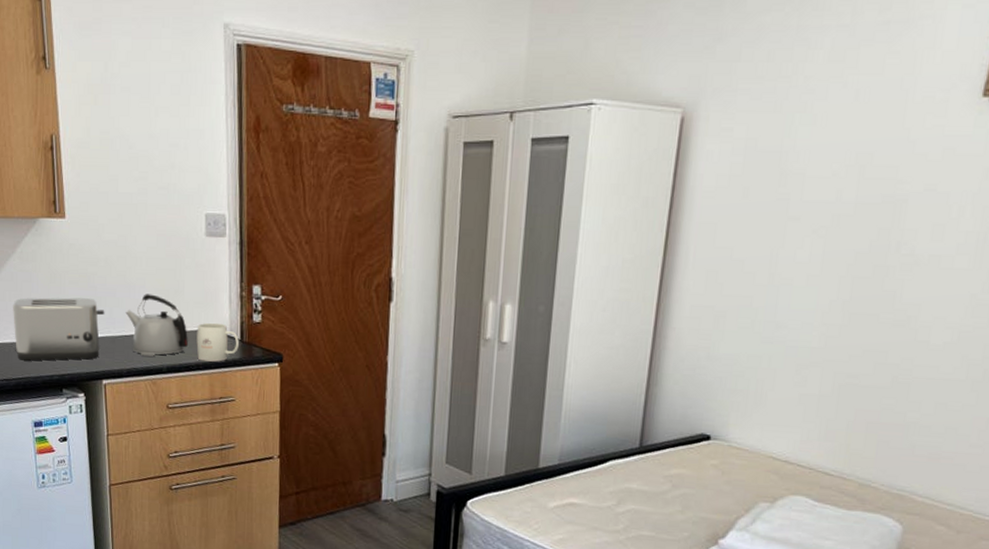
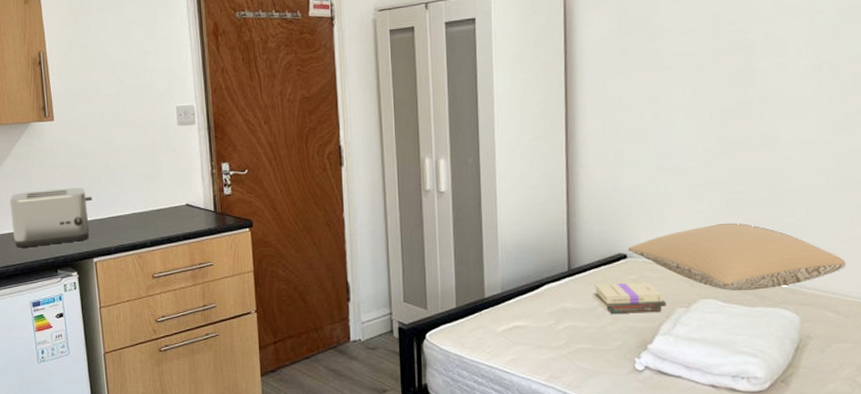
kettle: present [125,294,188,356] -> none [111,179,168,233]
mug: present [196,322,239,363] -> none [175,198,213,234]
books: none [664,466,748,504] -> present [593,282,667,314]
pillow: none [712,411,969,492] -> present [628,223,845,292]

